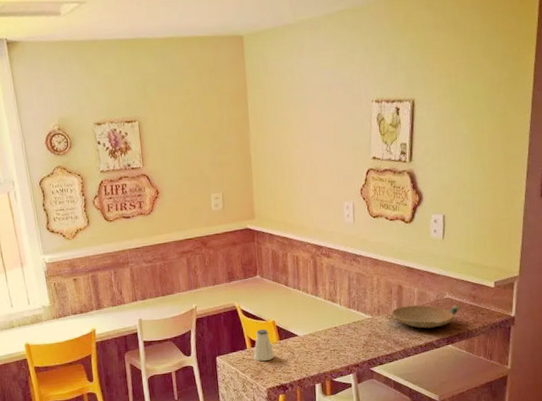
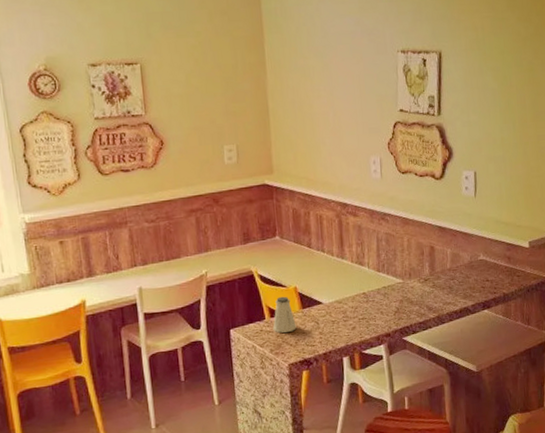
bowl: present [389,305,461,329] -> none [421,267,496,293]

